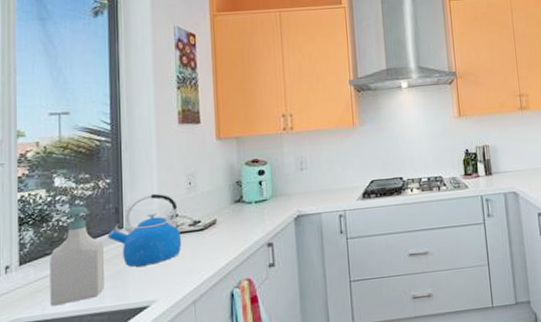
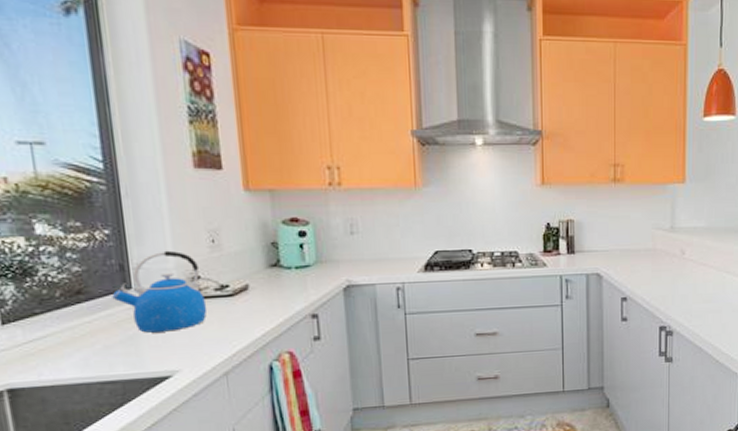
soap bottle: present [50,206,105,306] -> none [40,259,114,372]

